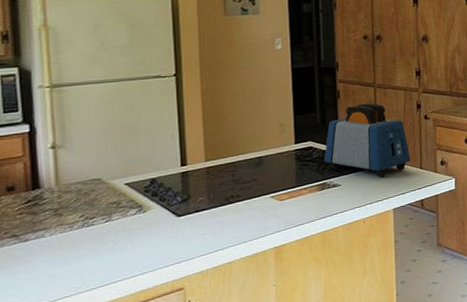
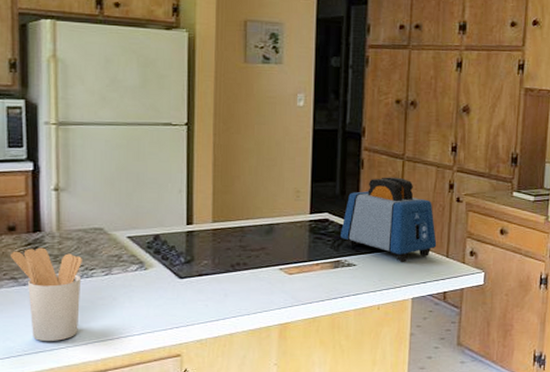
utensil holder: none [11,203,82,293] -> present [11,247,82,341]

